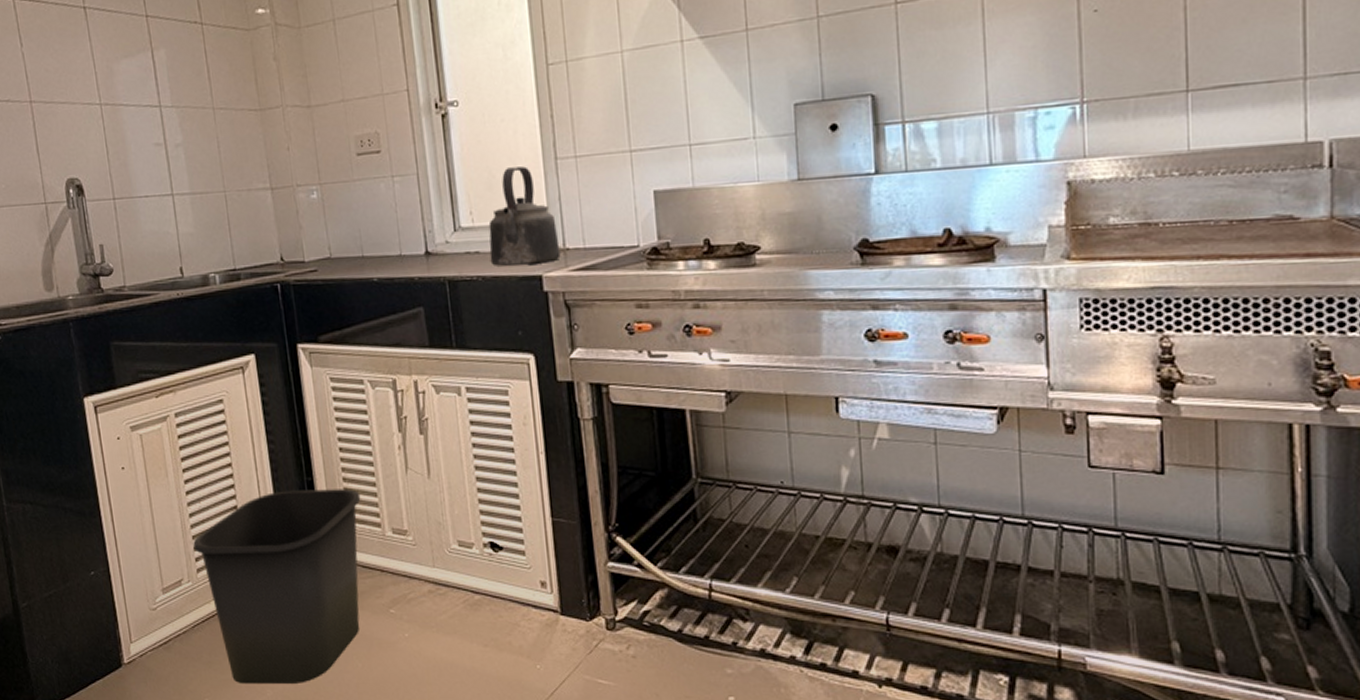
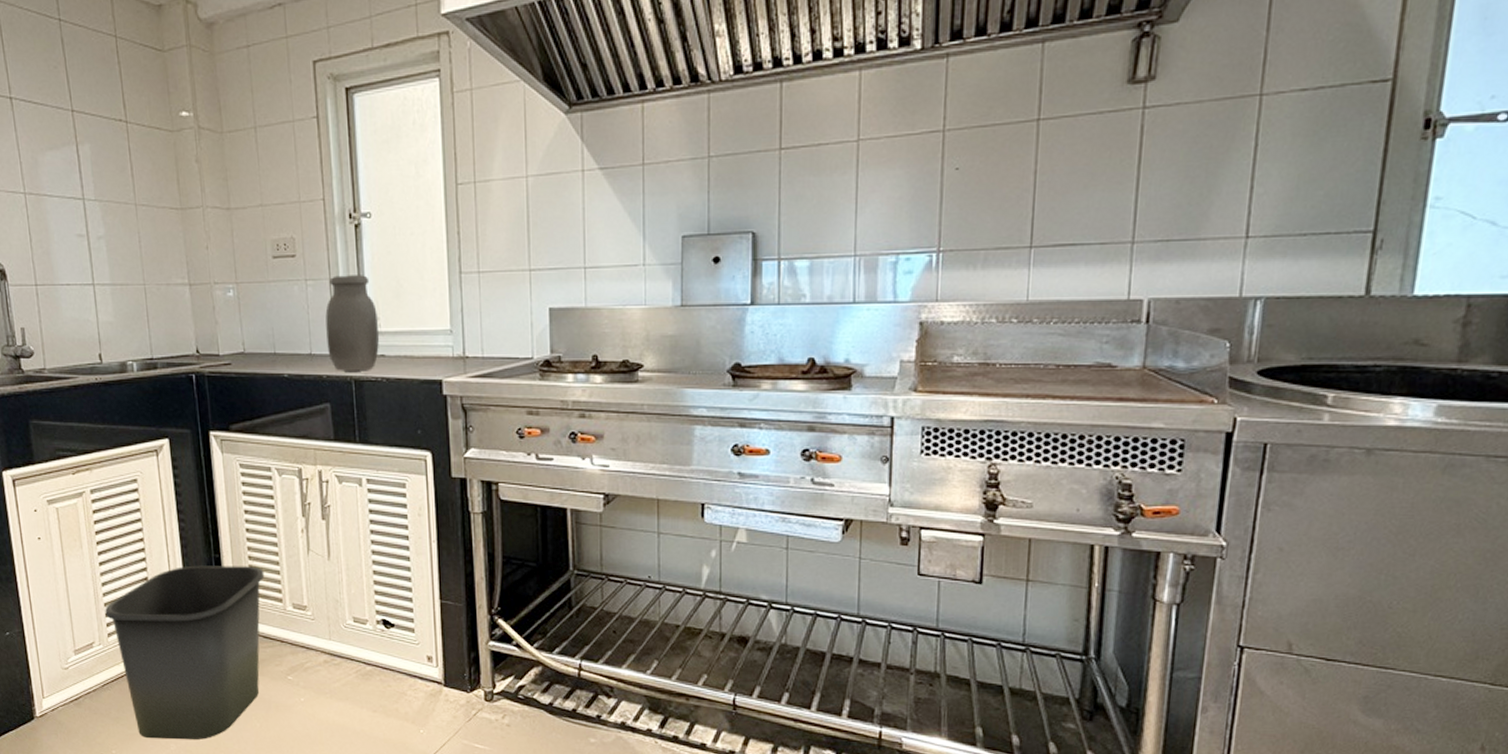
jar: none [414,167,474,272] -> present [325,275,380,371]
kettle: present [488,166,561,267] -> none [394,278,460,371]

